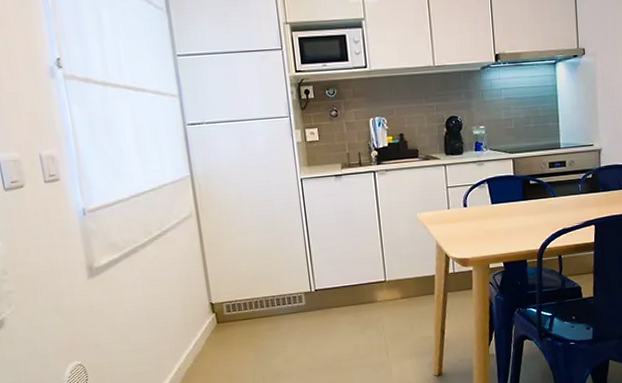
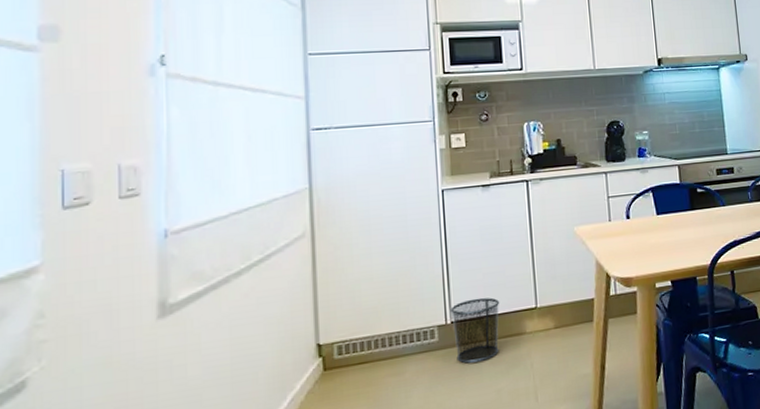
waste bin: none [314,271,356,324] -> present [450,297,500,364]

